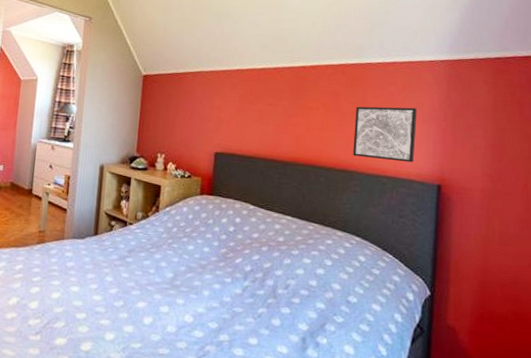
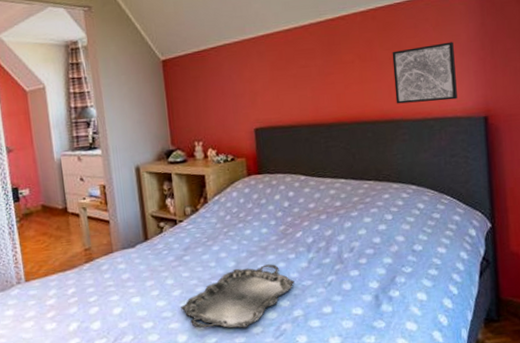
serving tray: none [114,280,226,341] -> present [181,264,294,329]

